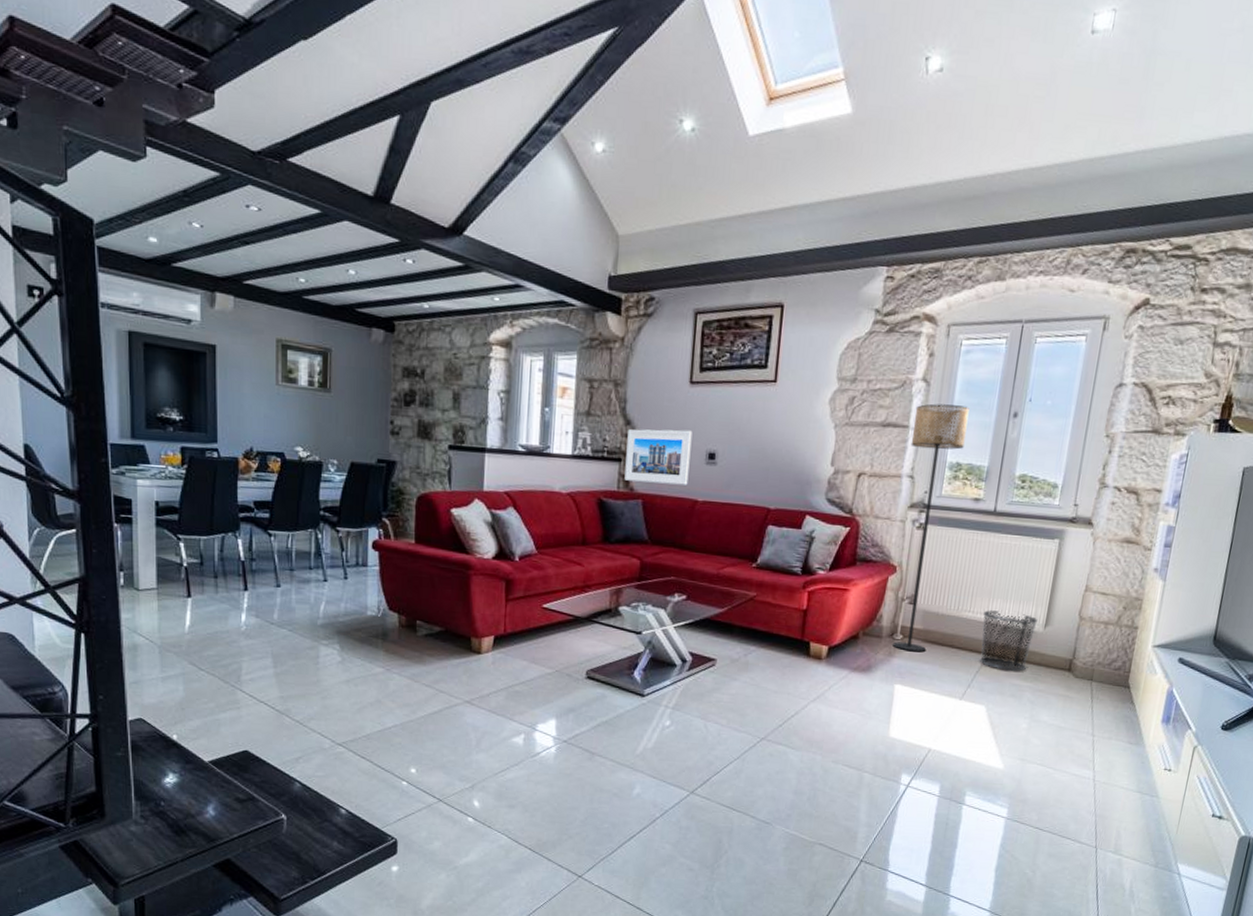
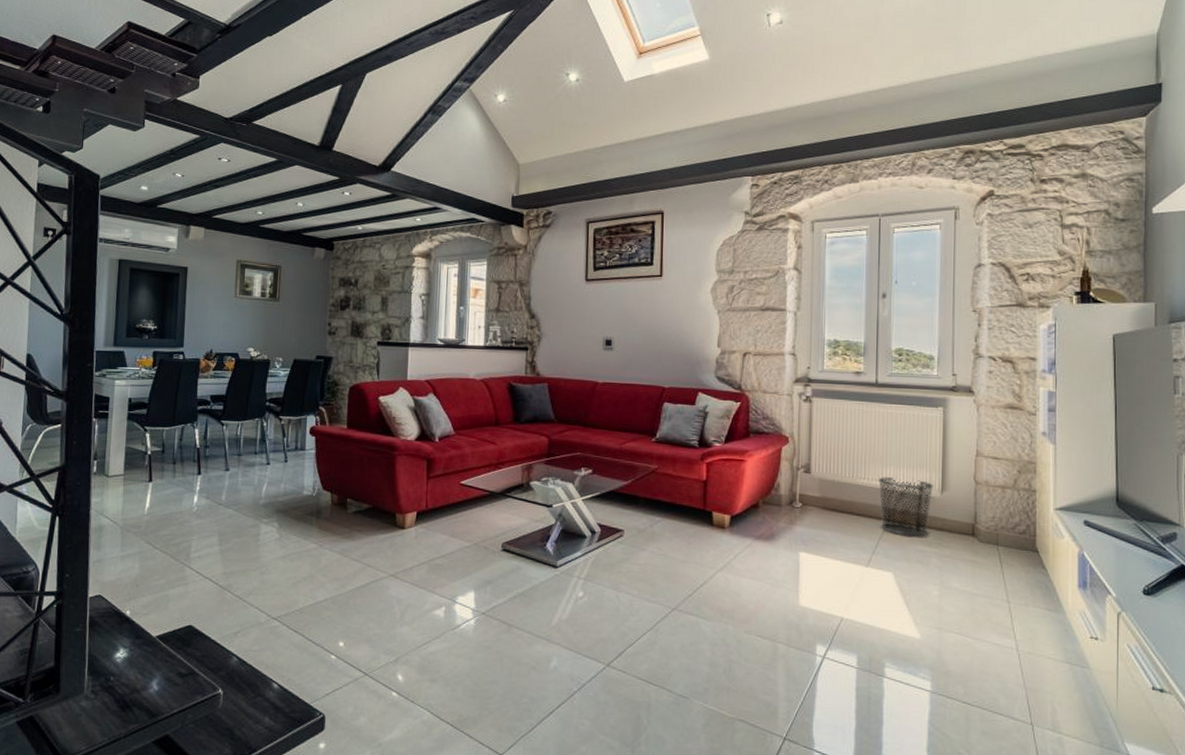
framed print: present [624,429,693,485] -> none [531,321,590,369]
floor lamp: present [893,403,970,652] -> none [789,289,840,520]

